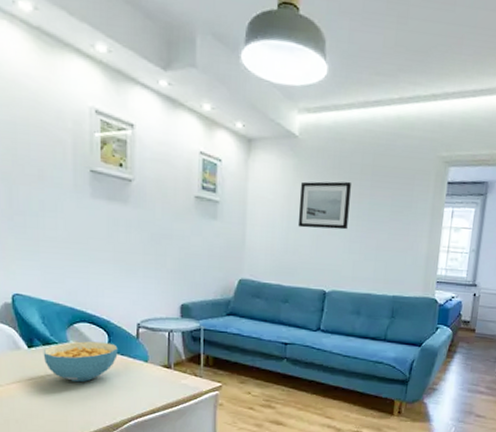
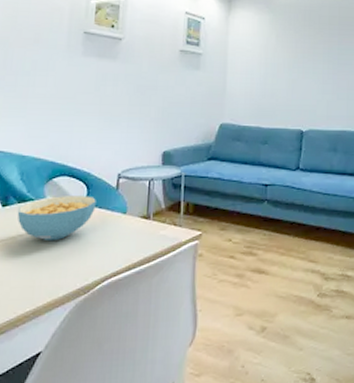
wall art: present [297,181,351,230] -> none [274,31,321,73]

